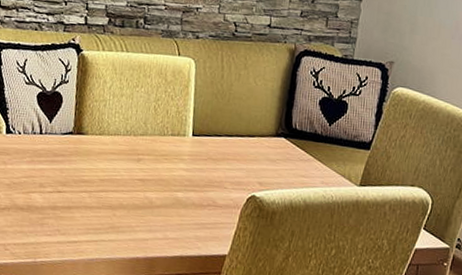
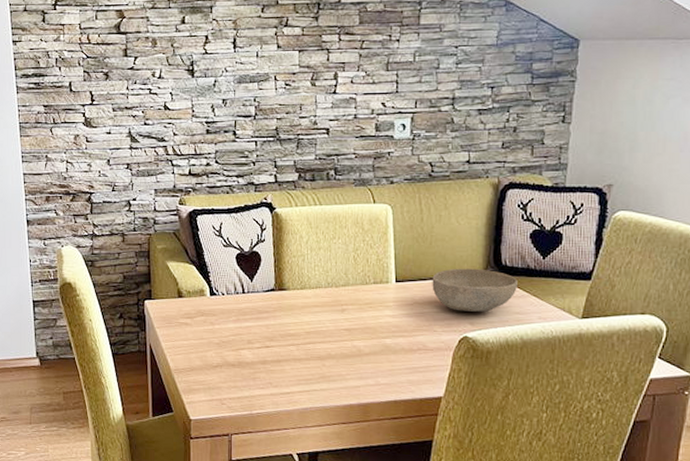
bowl: none [226,127,305,173] -> present [432,268,517,312]

